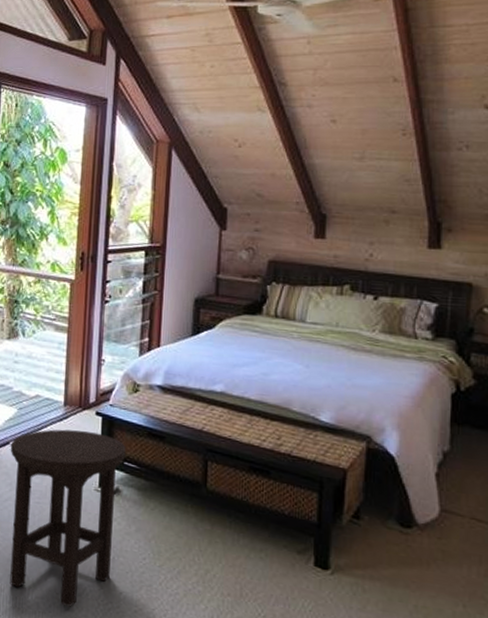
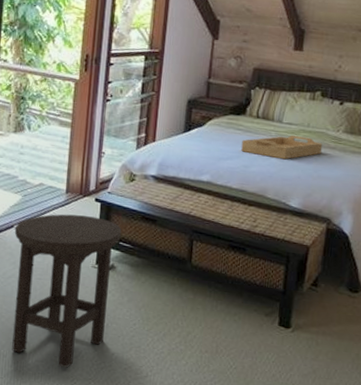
serving tray: none [259,336,356,366] -> present [241,135,323,160]

